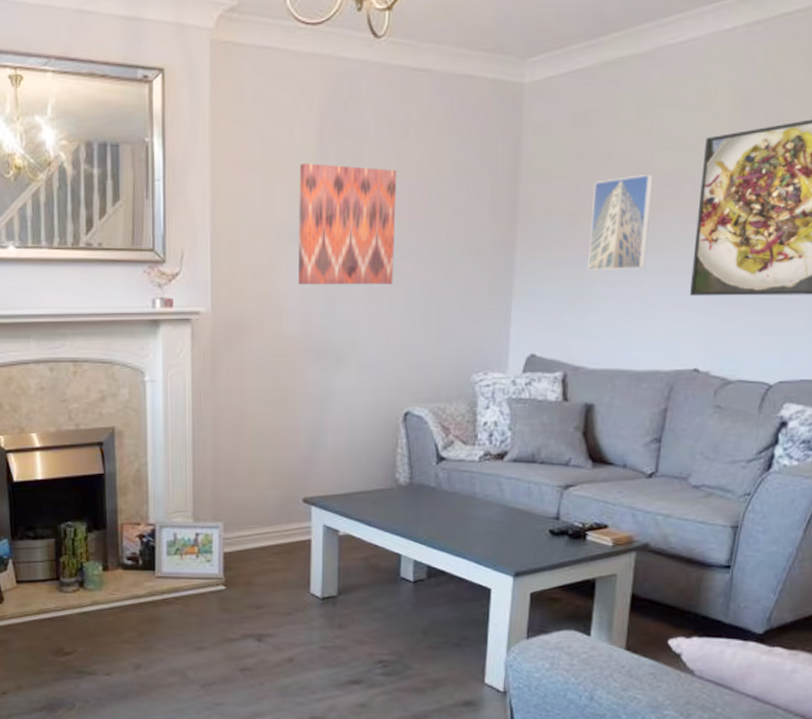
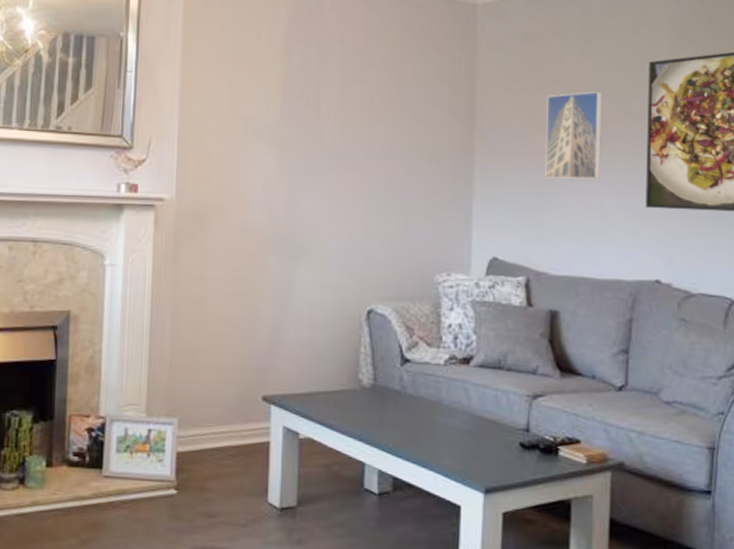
wall art: present [298,163,397,285] -> none [263,64,360,182]

